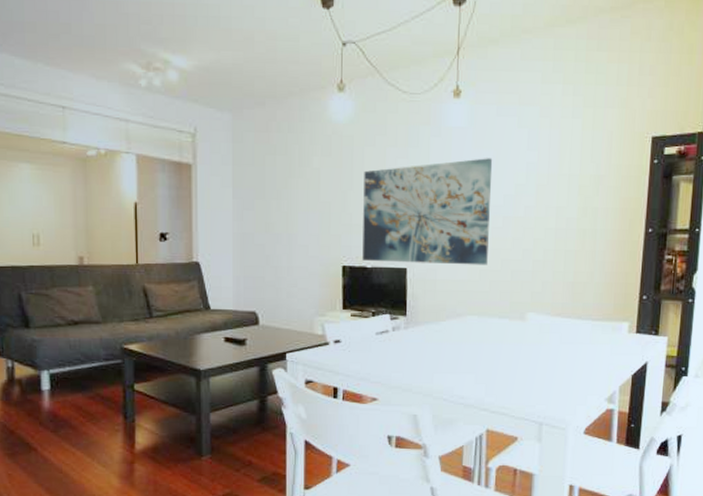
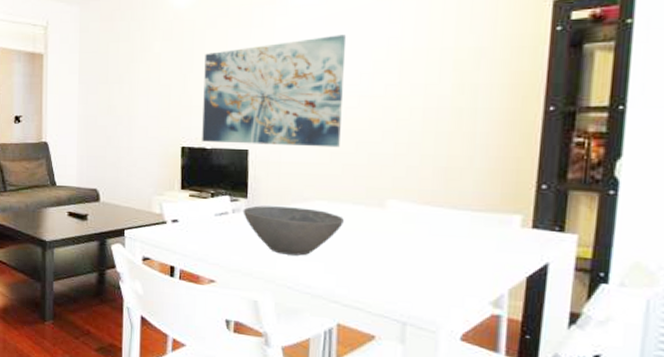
bowl: none [402,323,491,369] -> present [243,205,344,256]

